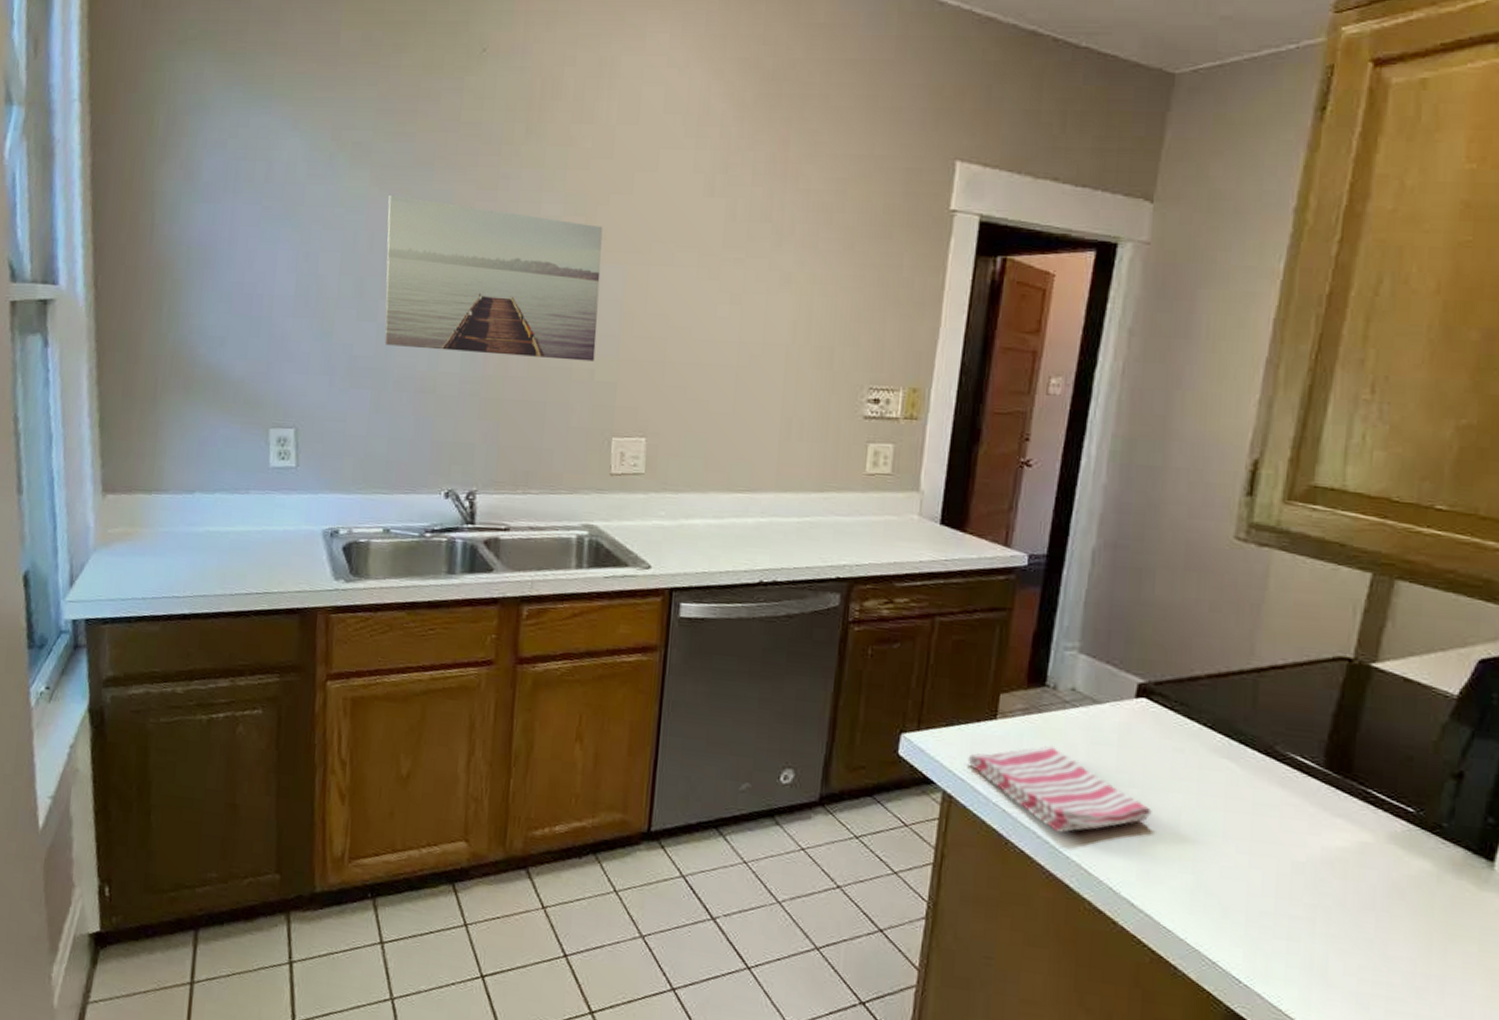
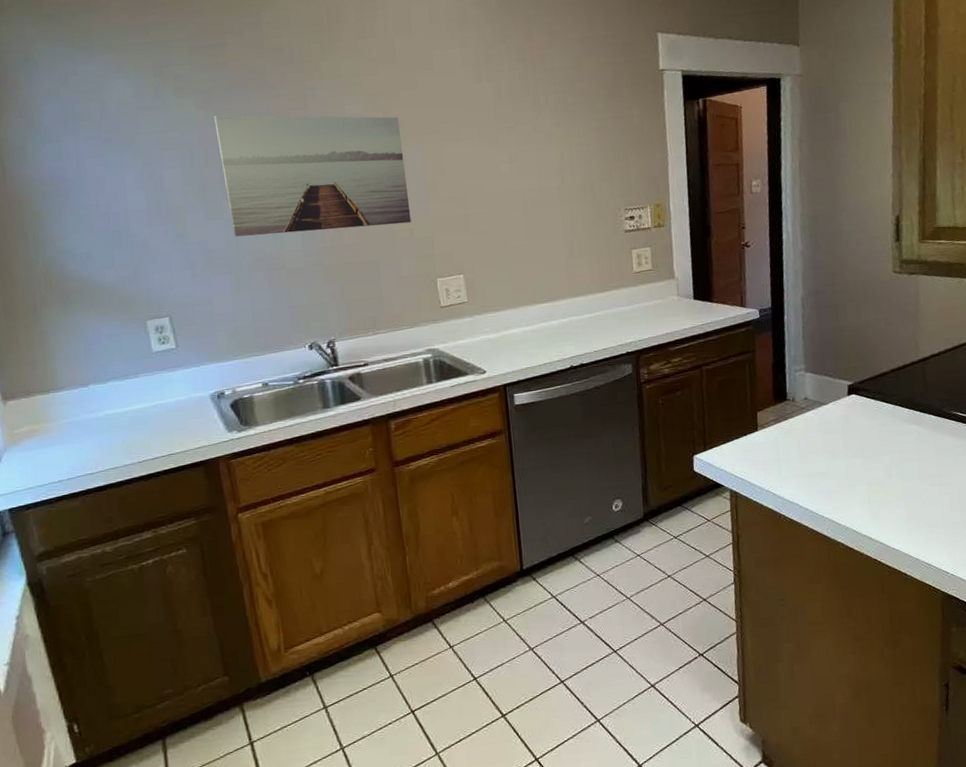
dish towel: present [968,745,1152,833] -> none [743,441,873,501]

